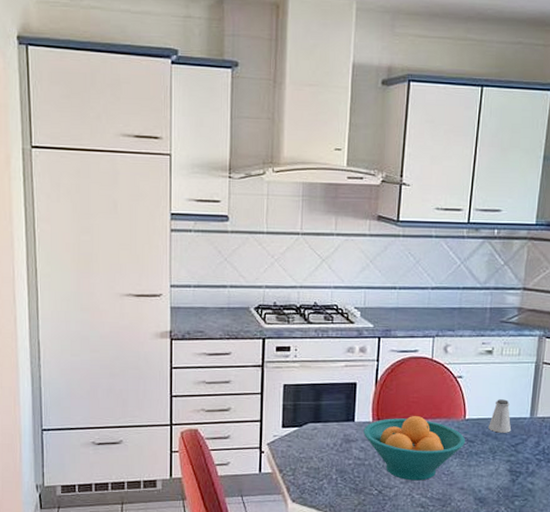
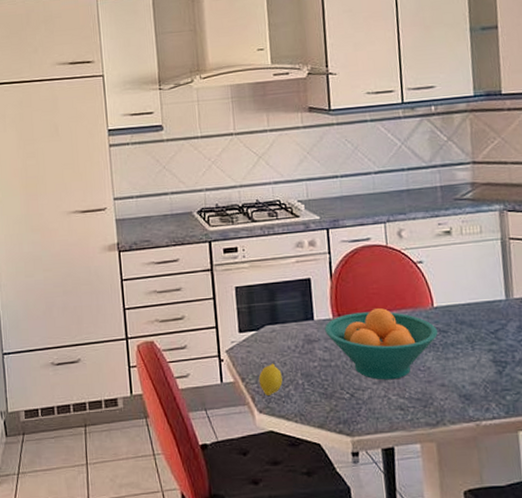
fruit: none [295,458,318,487] -> present [258,363,283,395]
saltshaker: present [489,399,512,433] -> none [461,282,488,320]

